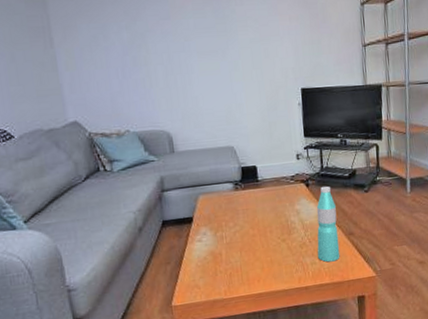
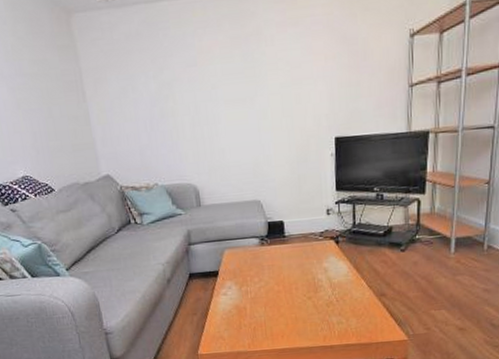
water bottle: present [316,185,340,262] -> none [344,243,369,323]

